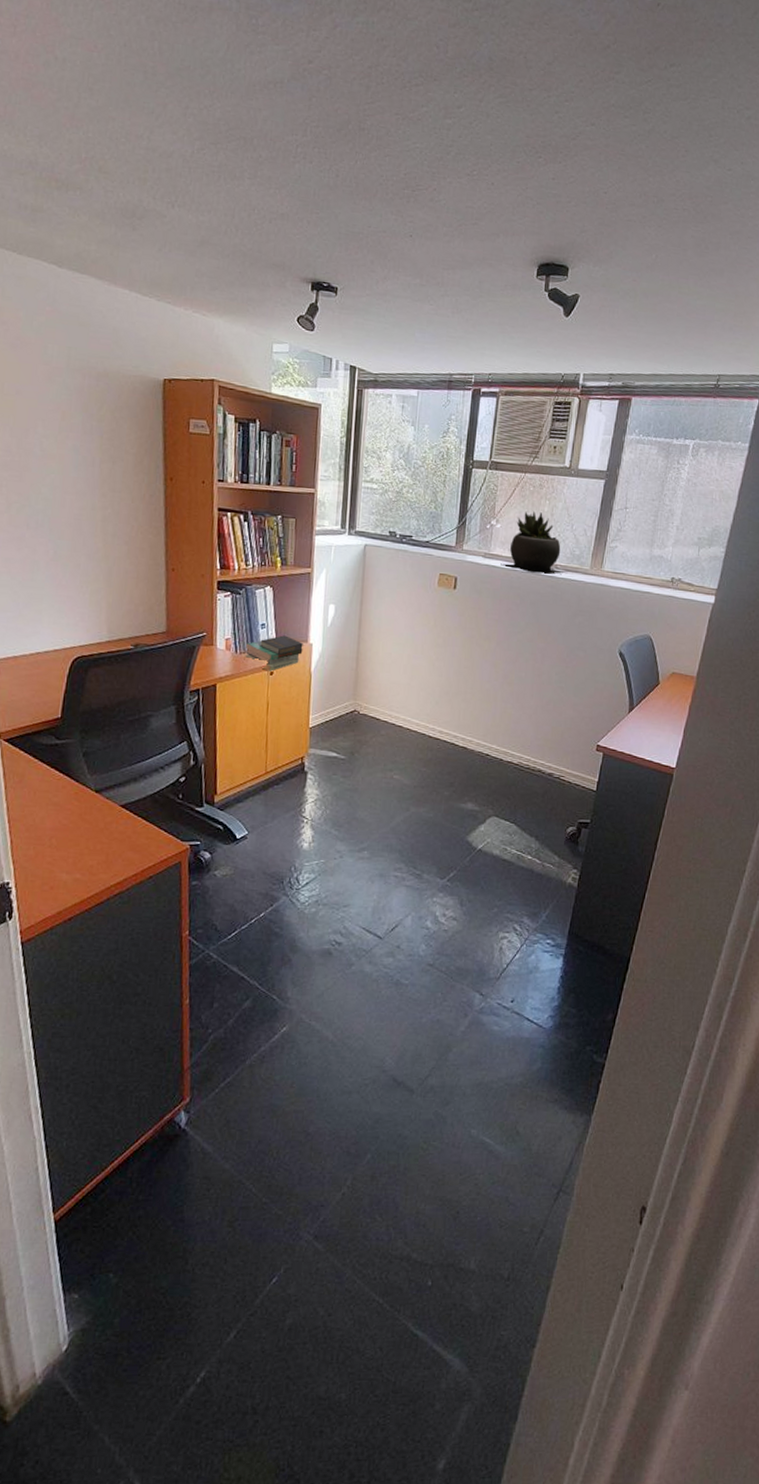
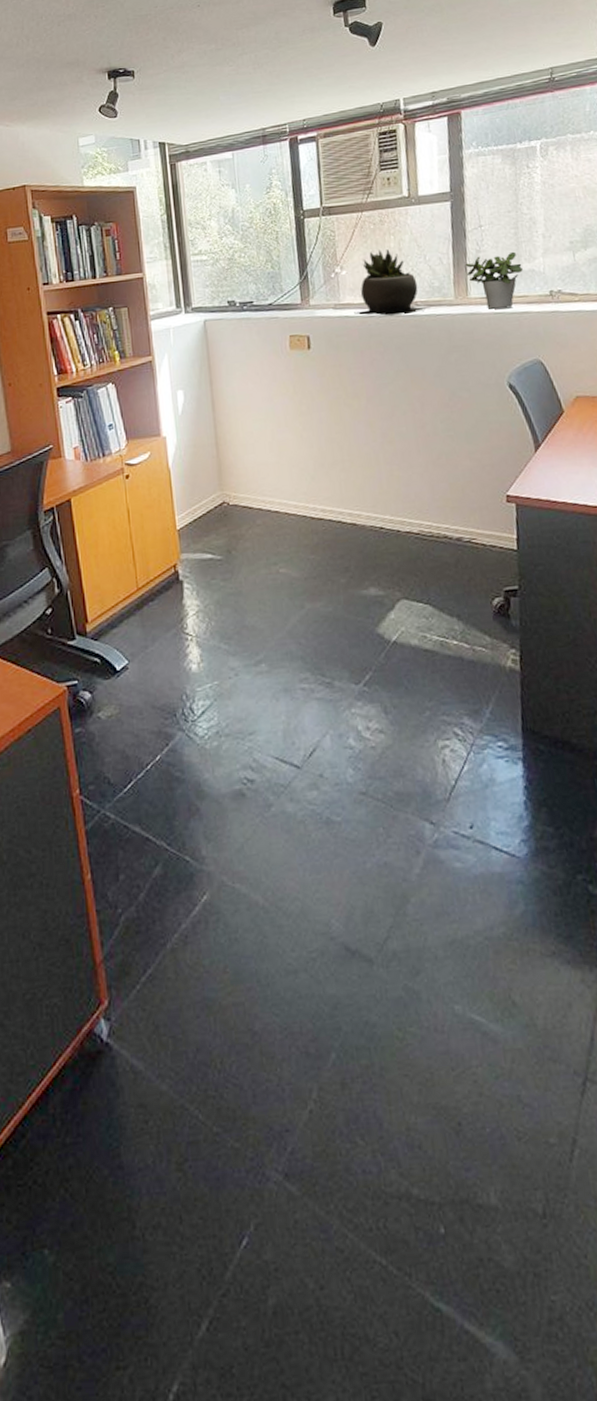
books: present [244,635,303,672] -> none [96,432,157,475]
potted plant: none [605,535,653,587] -> present [465,251,523,309]

